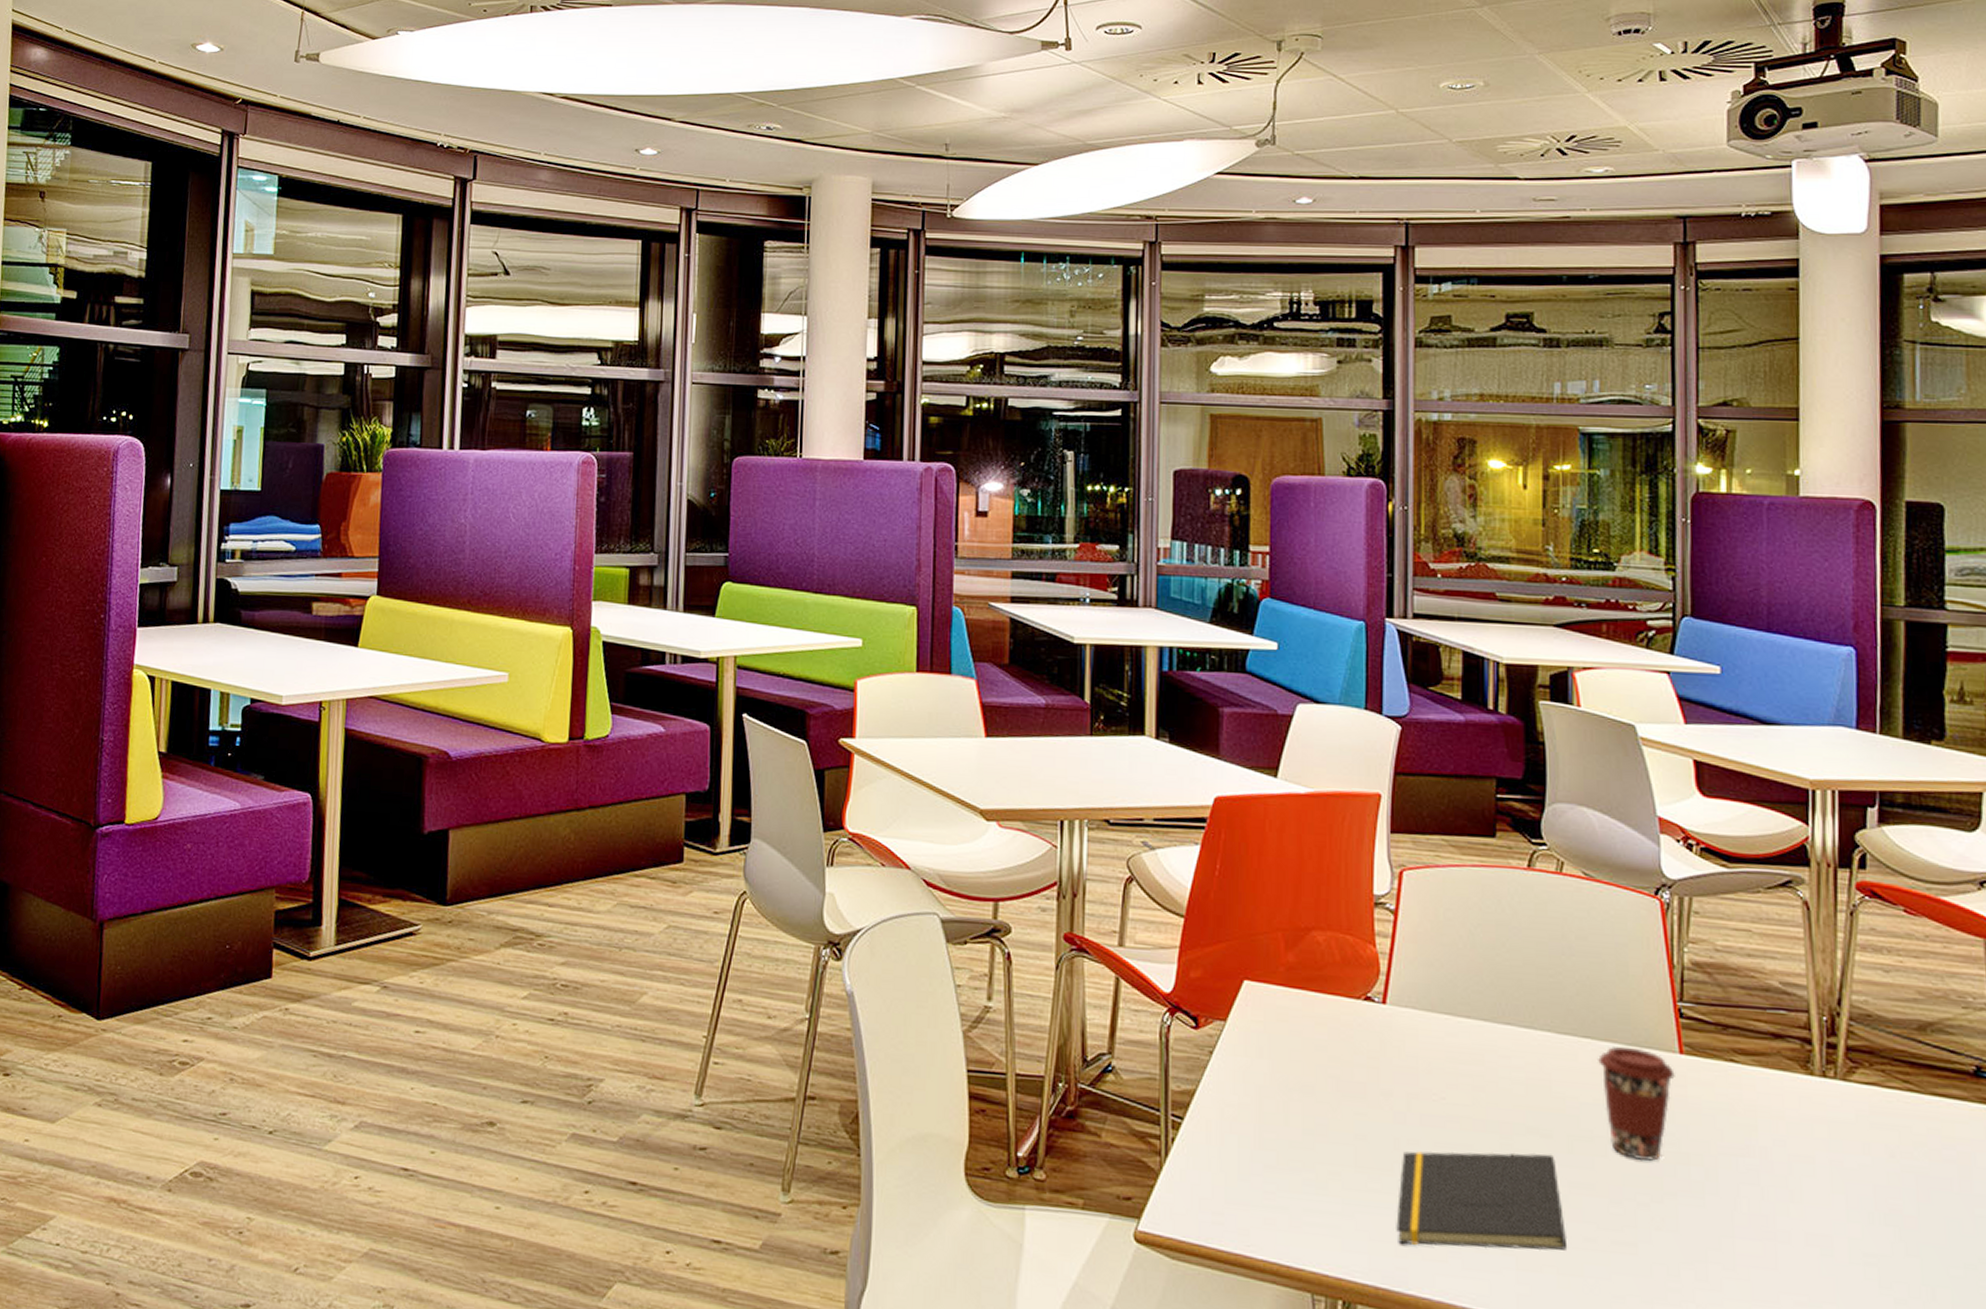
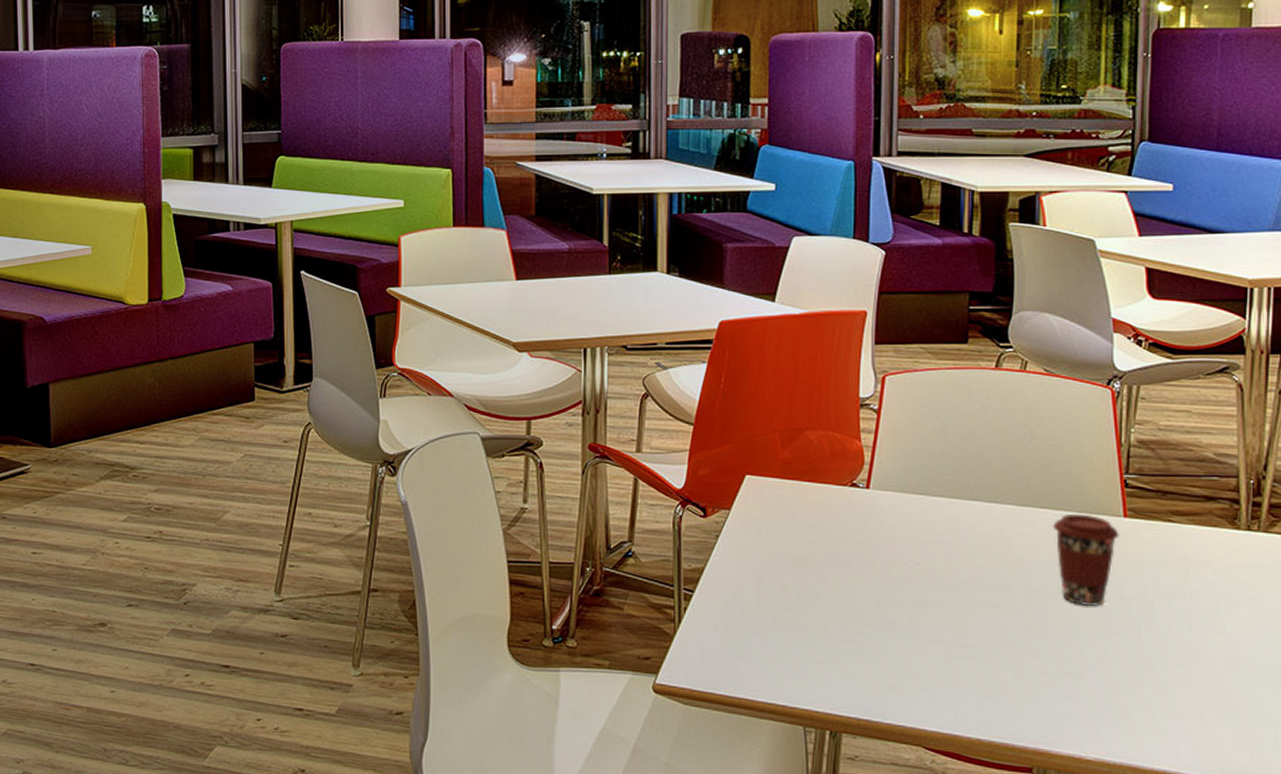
notepad: present [1396,1151,1566,1251] -> none [876,605,1021,684]

